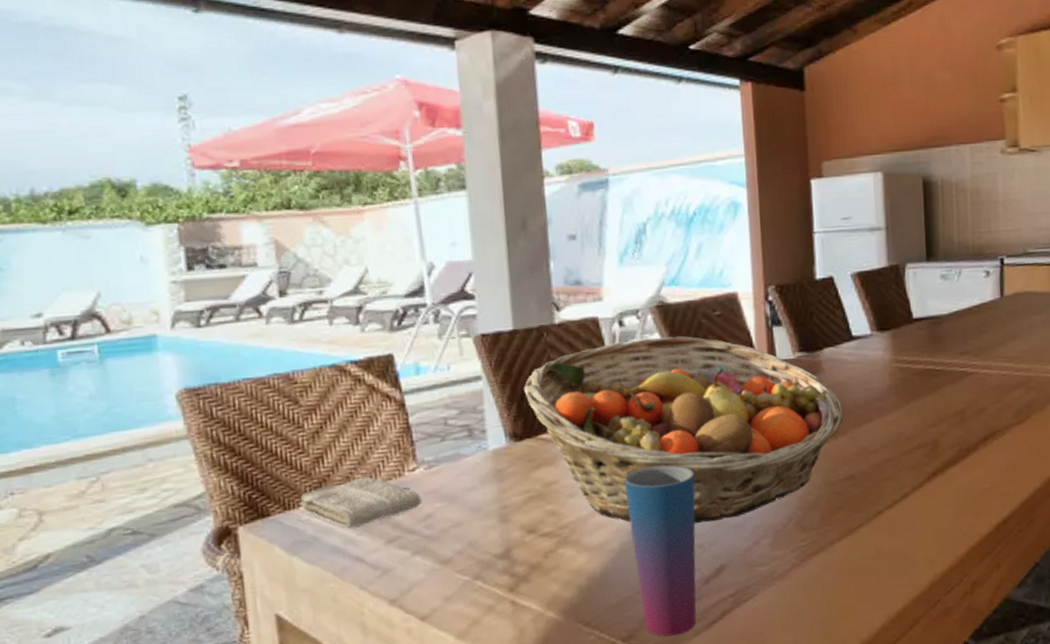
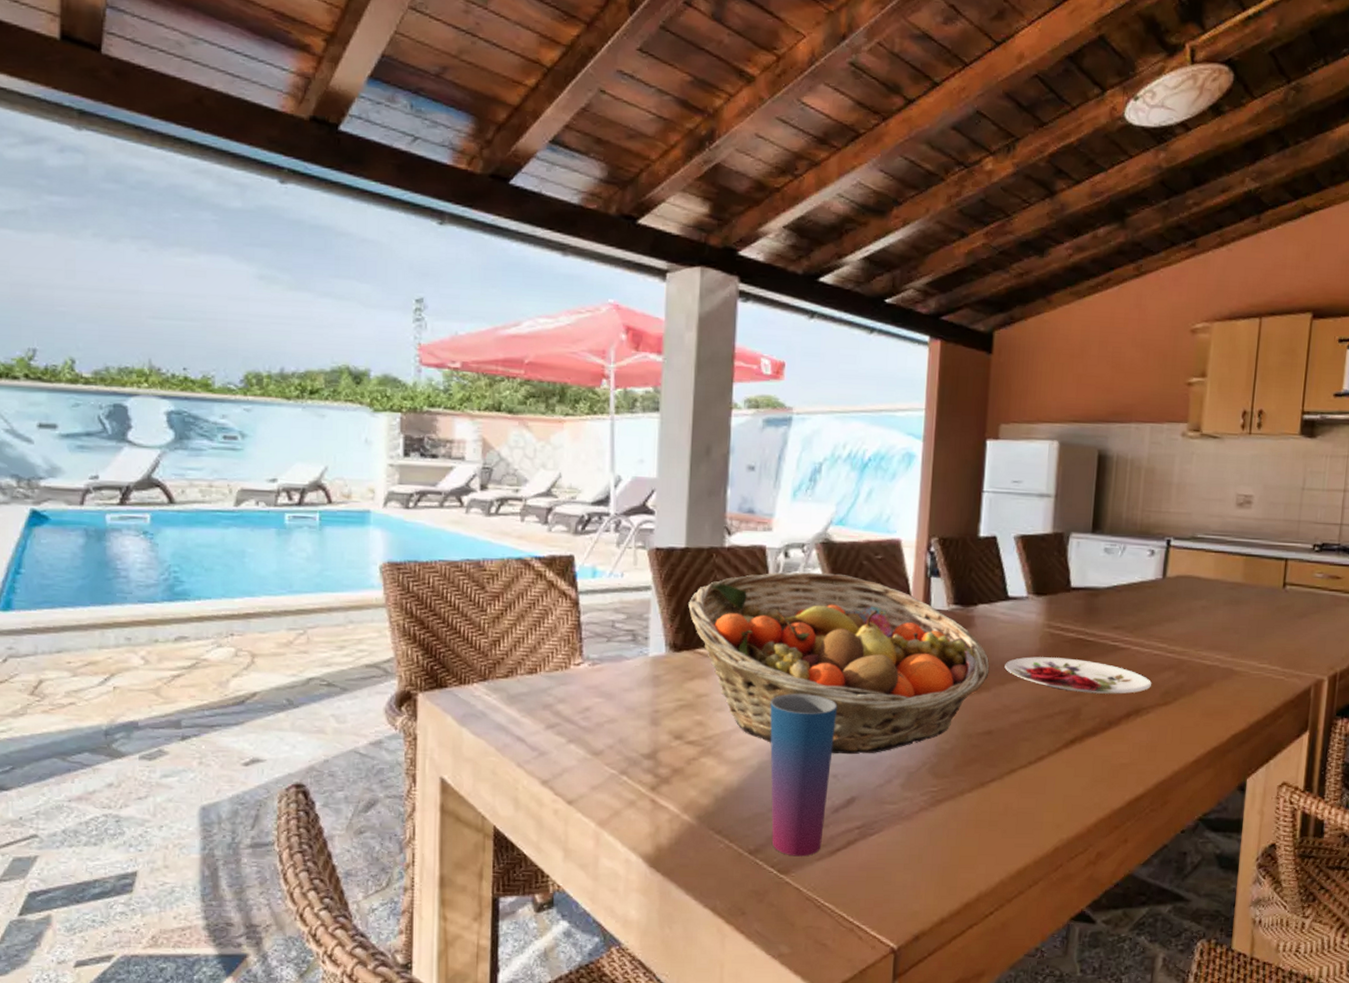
washcloth: present [300,476,422,528] -> none [475,664,582,709]
plate: none [858,390,1003,424] -> present [1004,656,1151,694]

